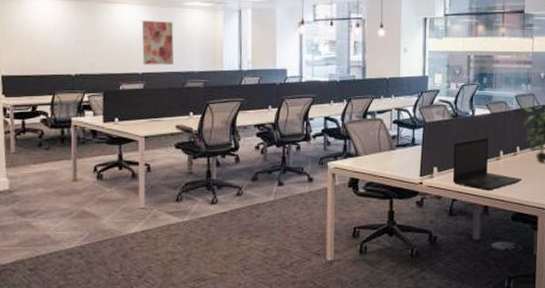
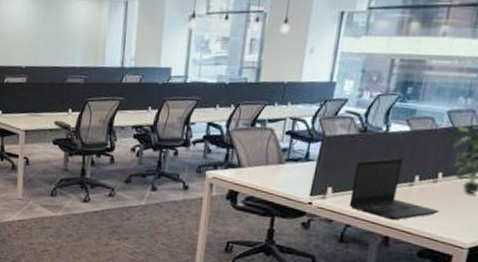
wall art: present [141,20,174,65] -> none [26,11,58,60]

